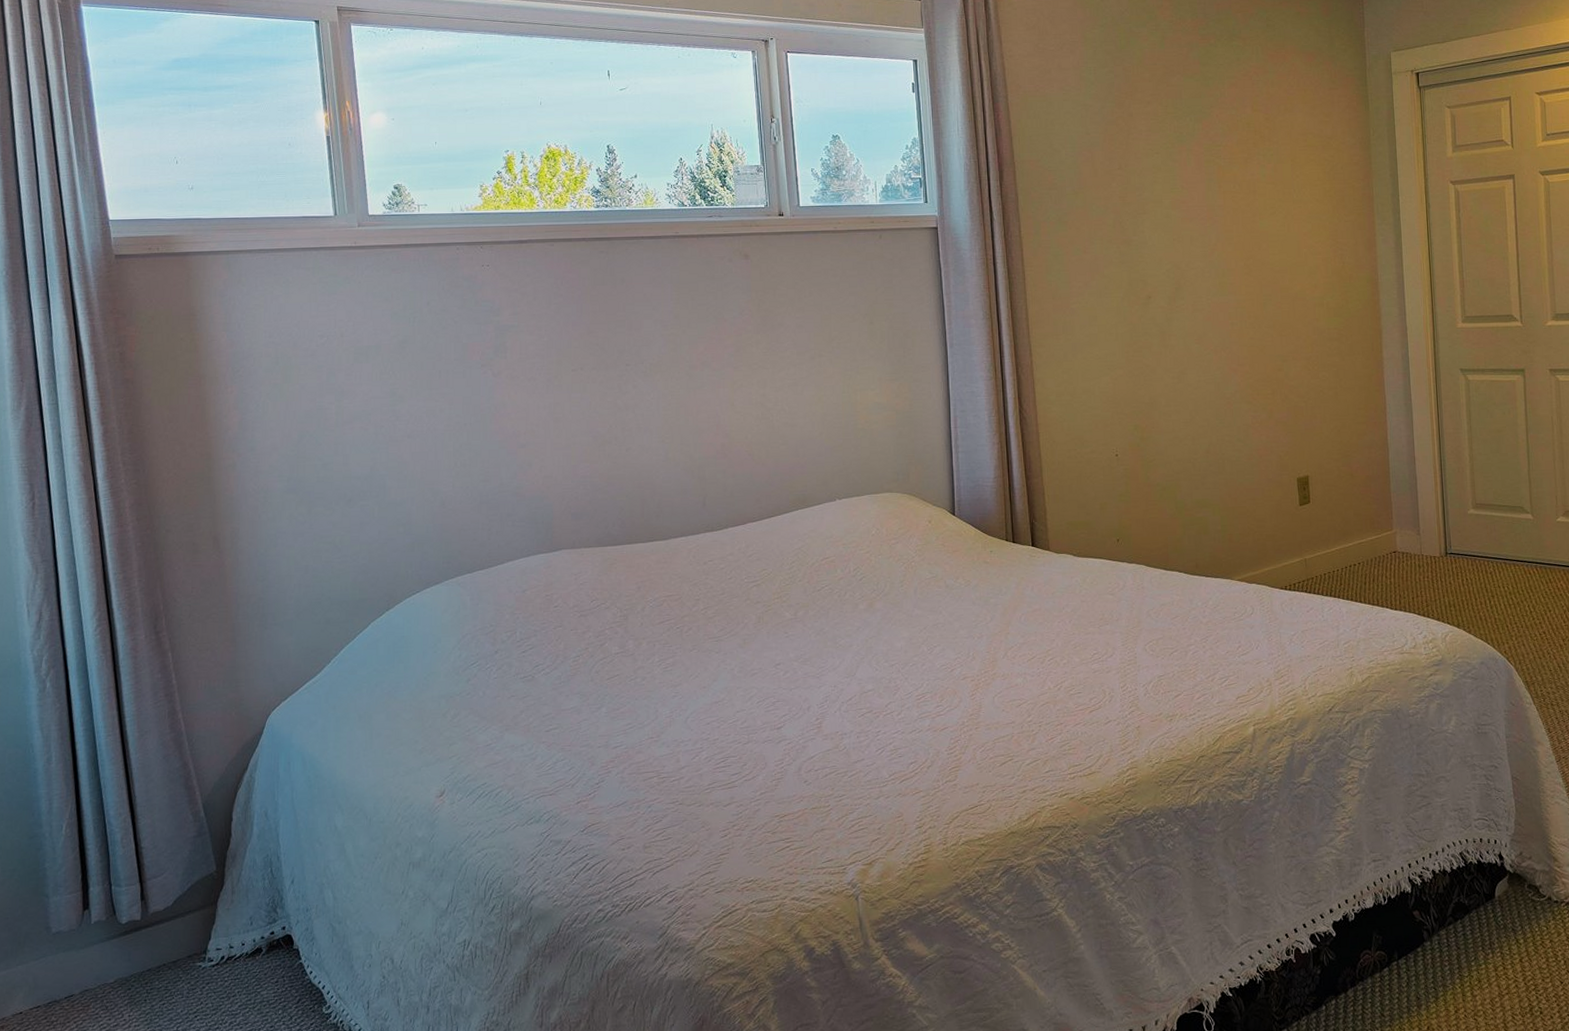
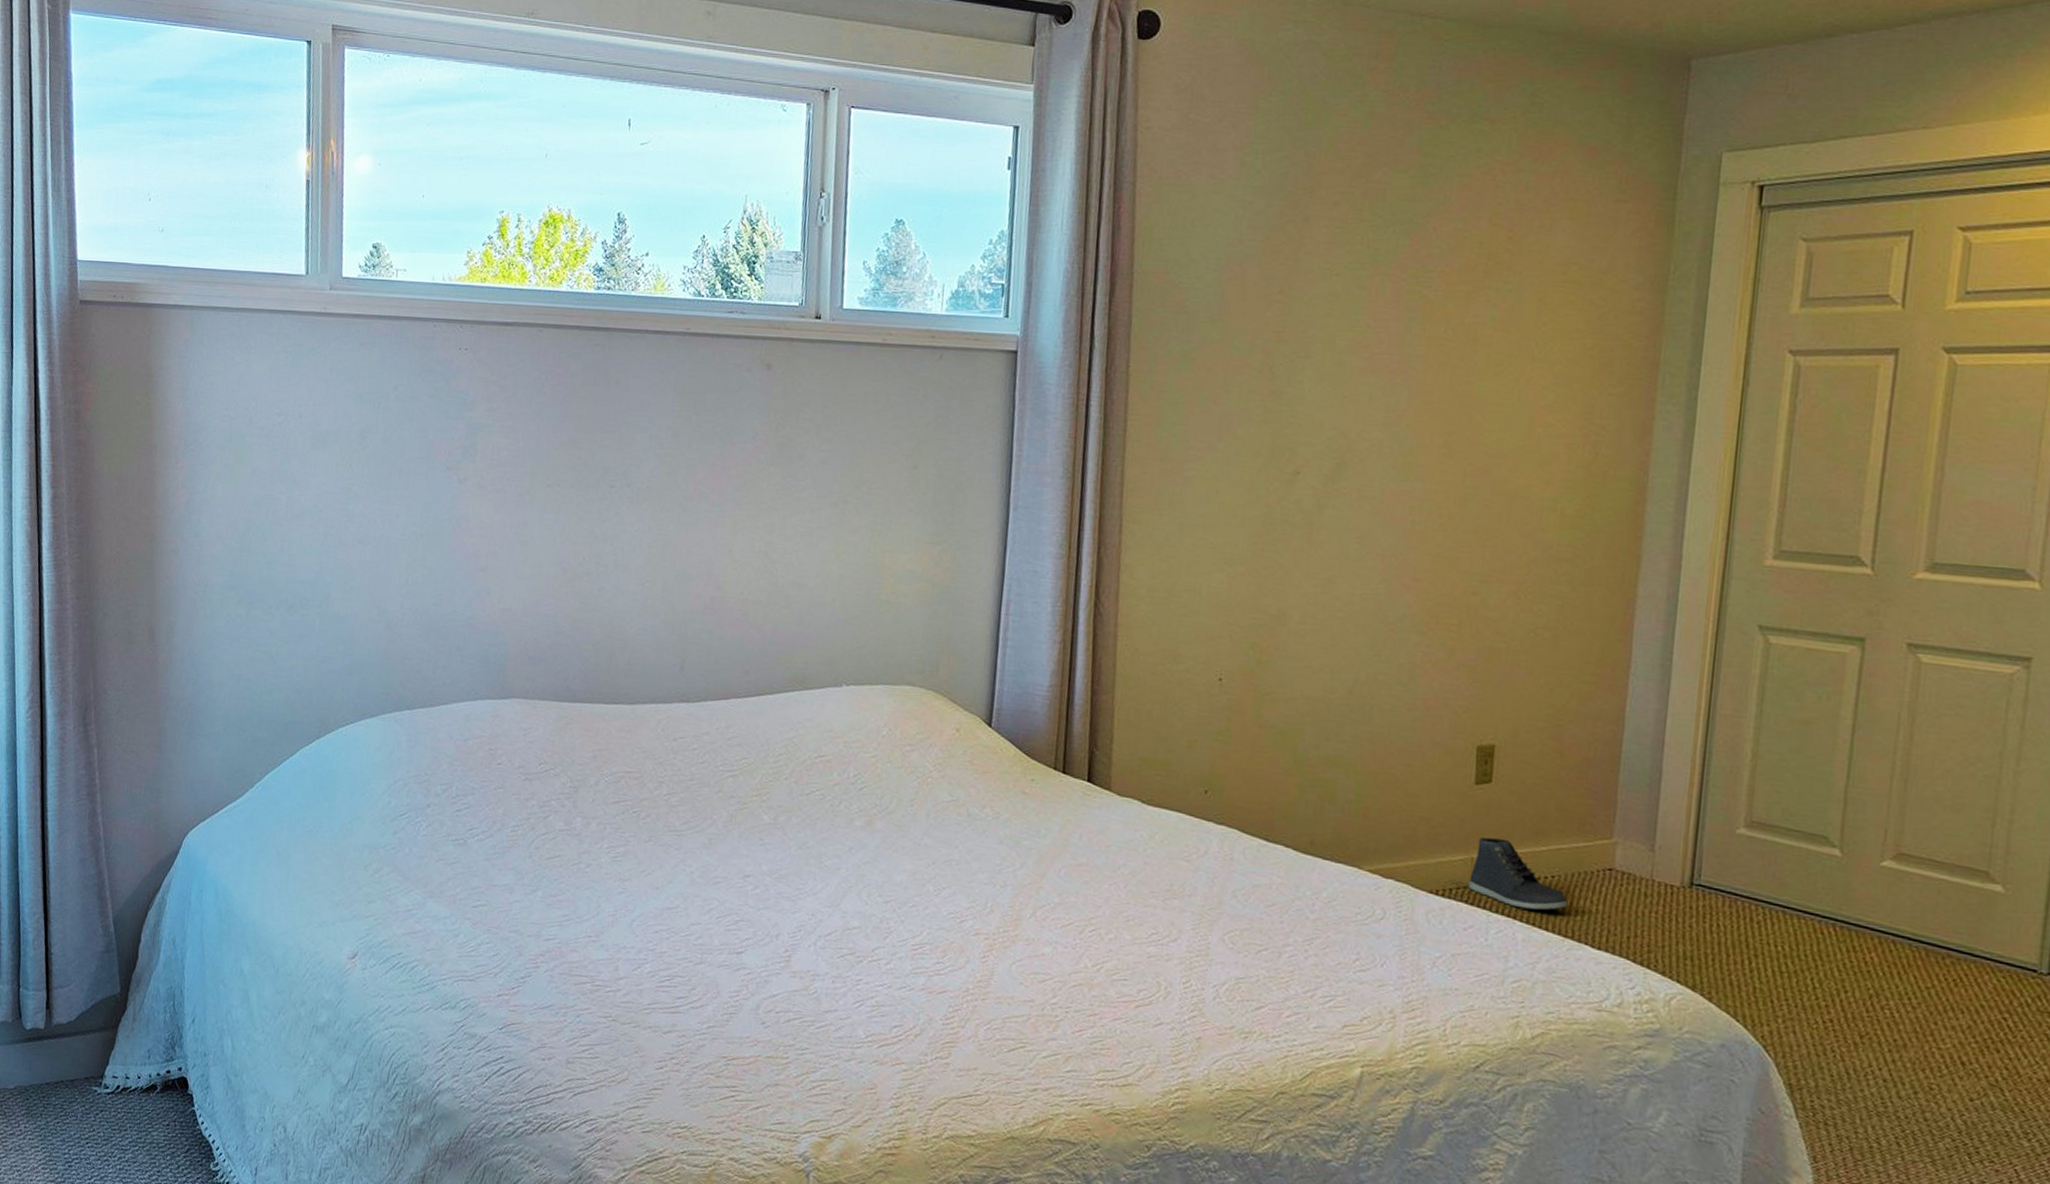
sneaker: none [1305,542,1372,590] -> present [1468,837,1568,910]

